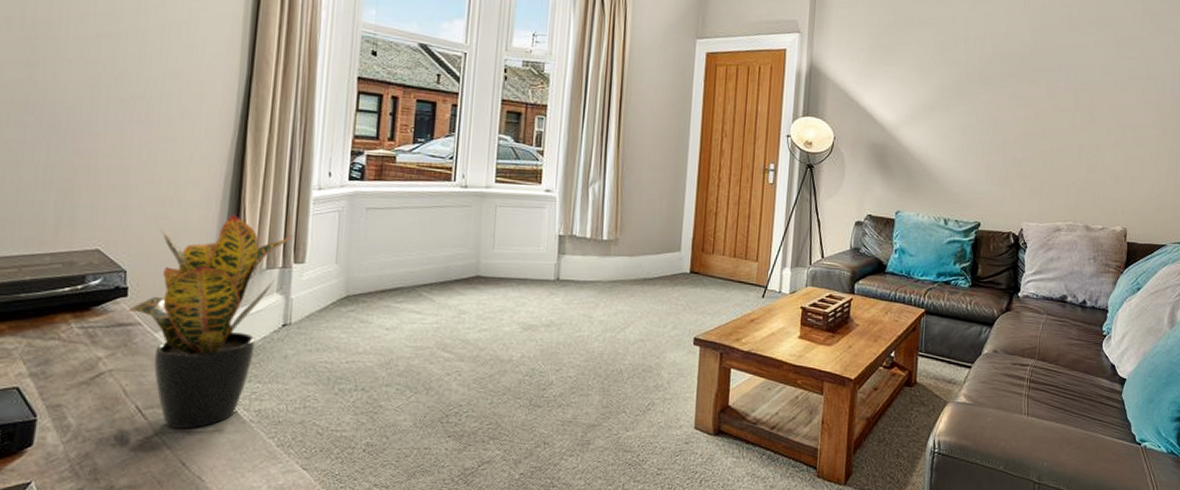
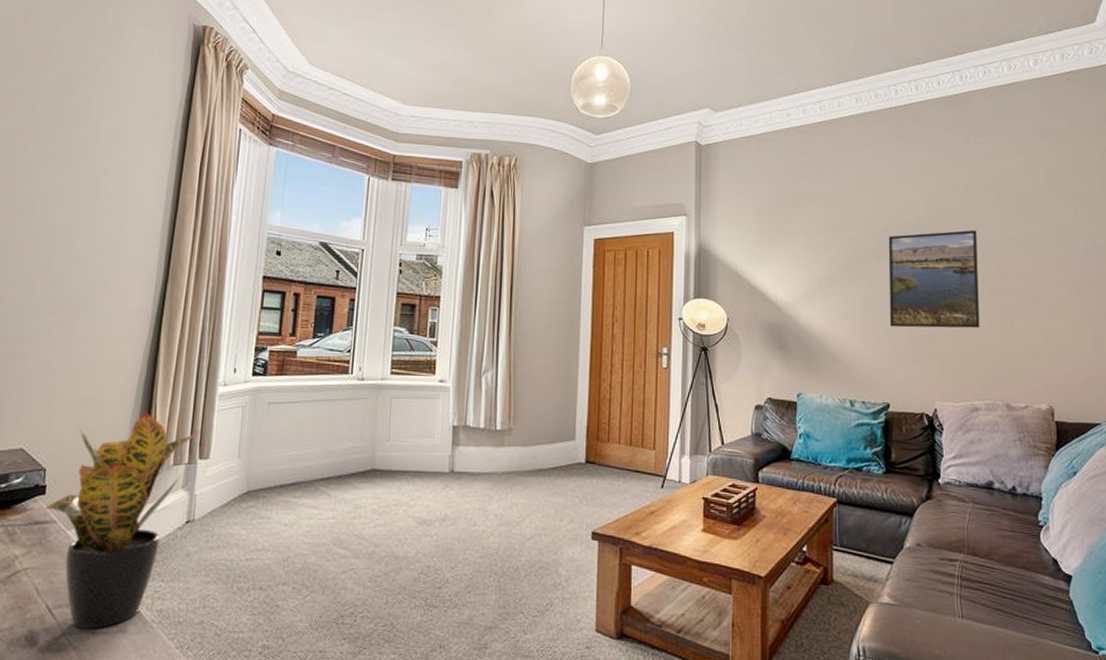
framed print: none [986,59,1075,154] -> present [888,230,980,328]

